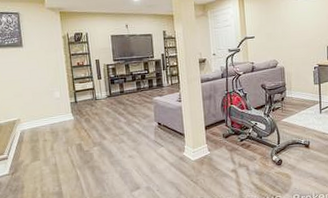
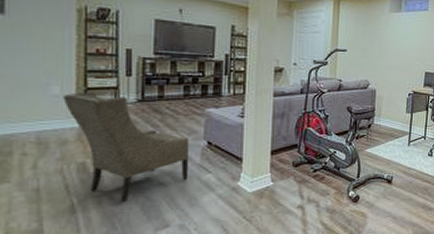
armchair: none [62,93,148,172] -> present [63,91,190,203]

